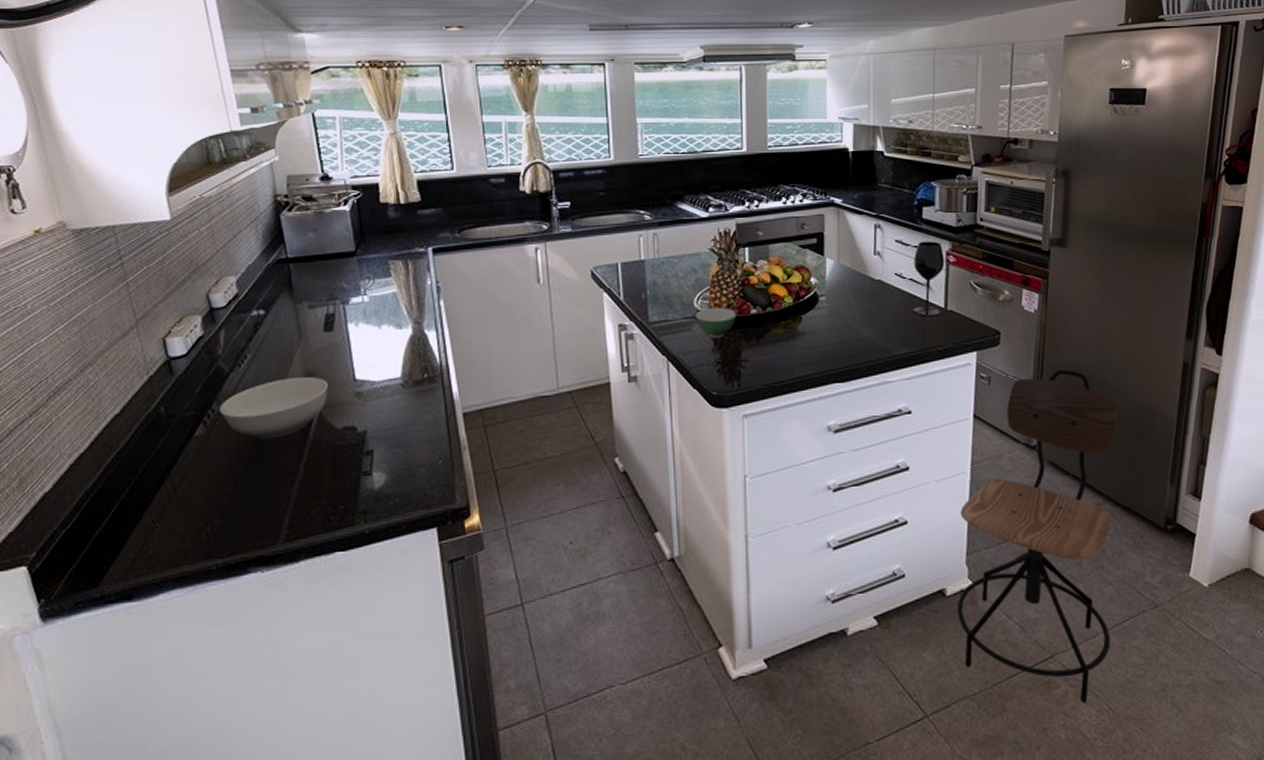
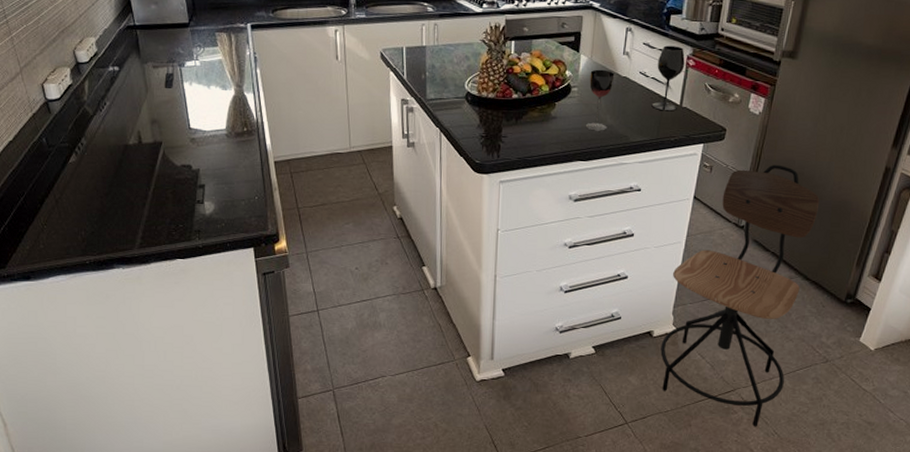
bowl: present [219,376,329,439] -> none [87,122,170,170]
bowl: present [695,306,738,339] -> none [465,90,501,117]
wineglass: none [838,273,867,346] -> present [585,69,615,131]

